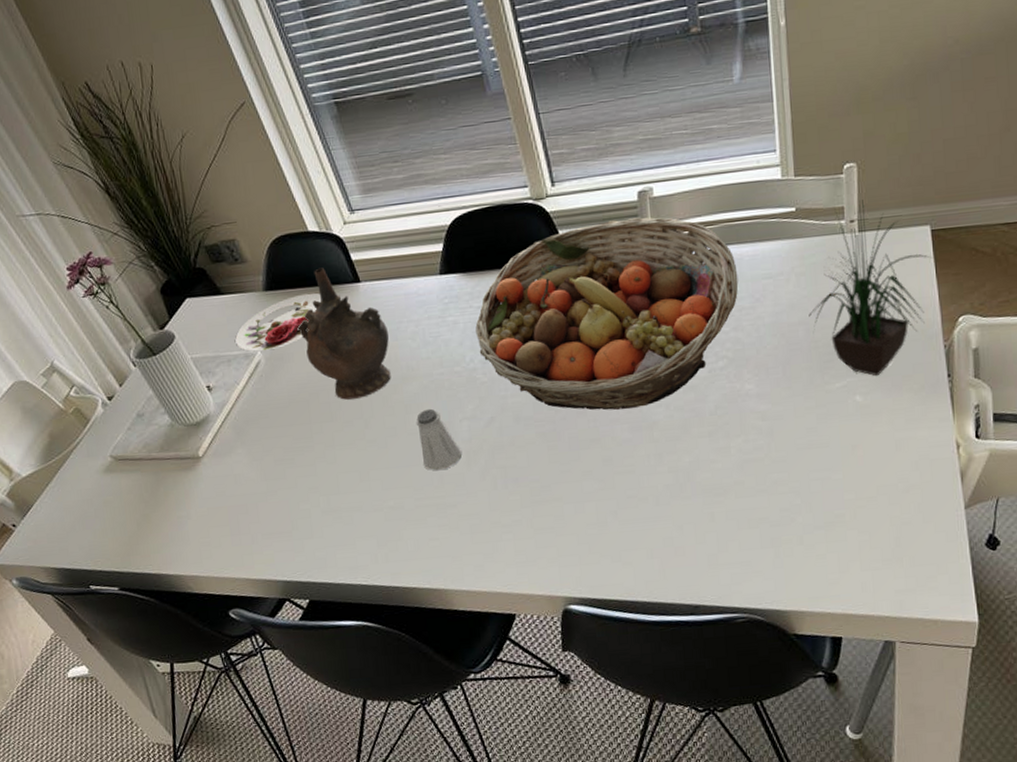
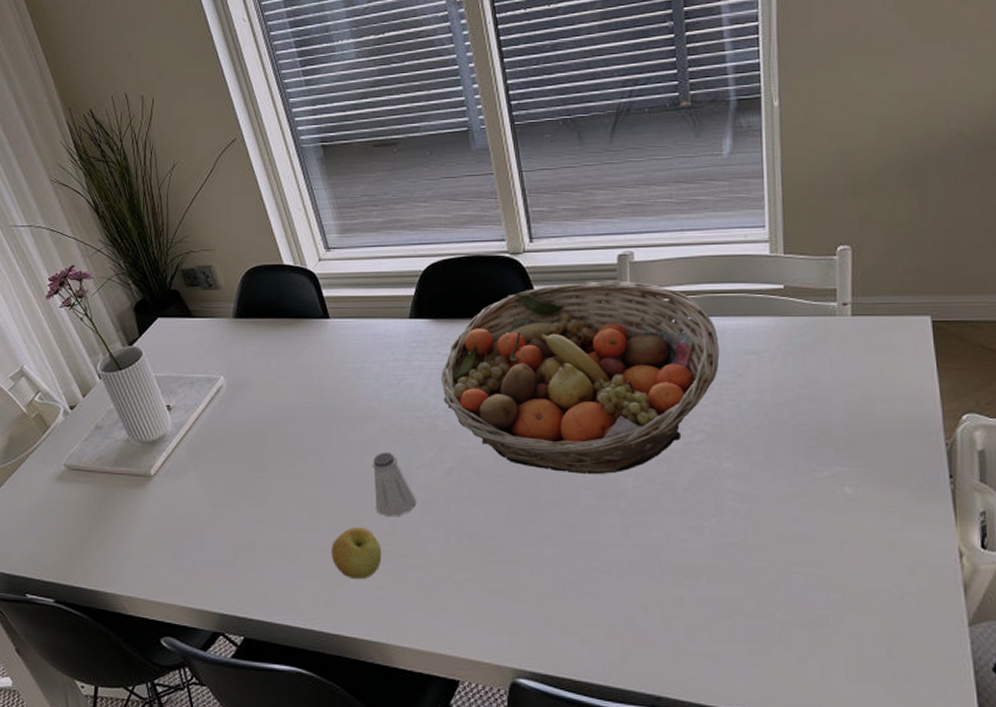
plate: present [235,292,322,352] -> none [200,324,290,377]
ceremonial vessel: present [297,267,391,400] -> none [262,300,352,434]
apple: none [384,484,434,534] -> present [332,527,382,580]
potted plant: present [809,200,933,377] -> none [795,283,934,469]

